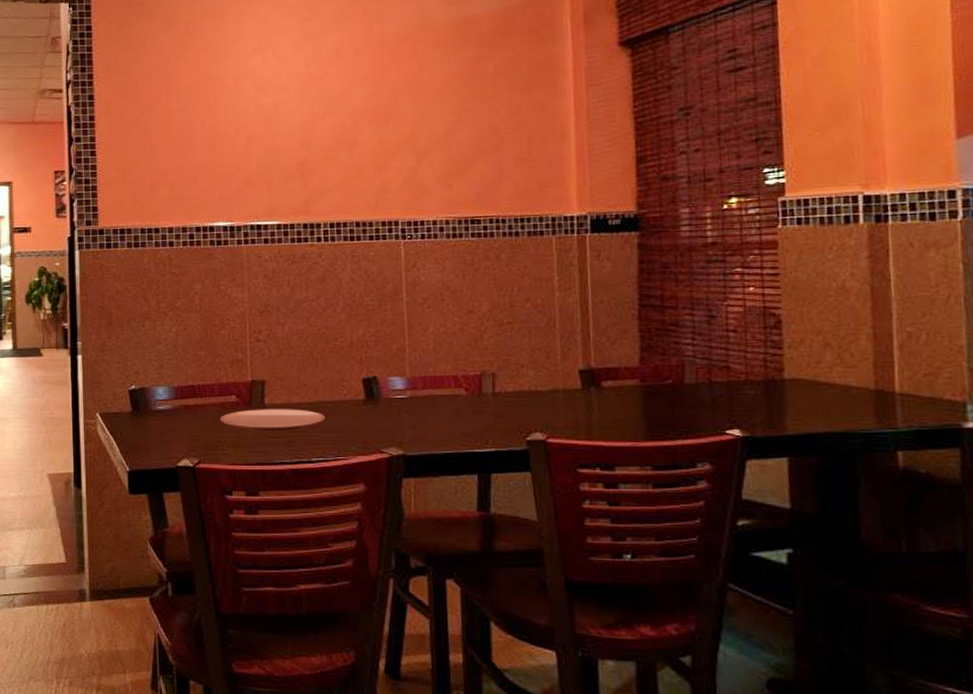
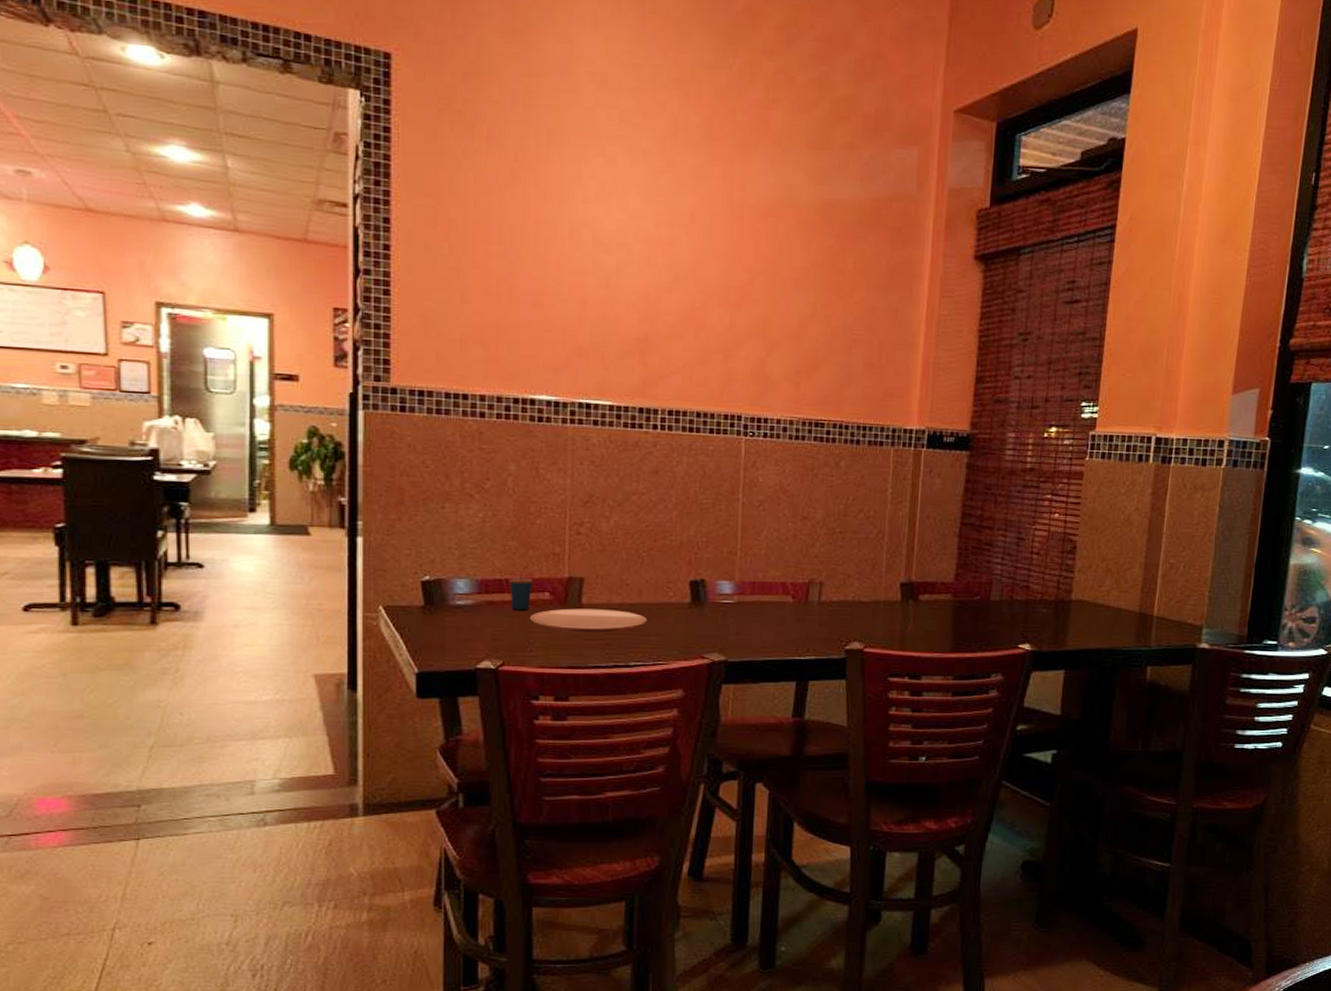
cup: none [200,370,221,414] -> present [508,563,533,612]

